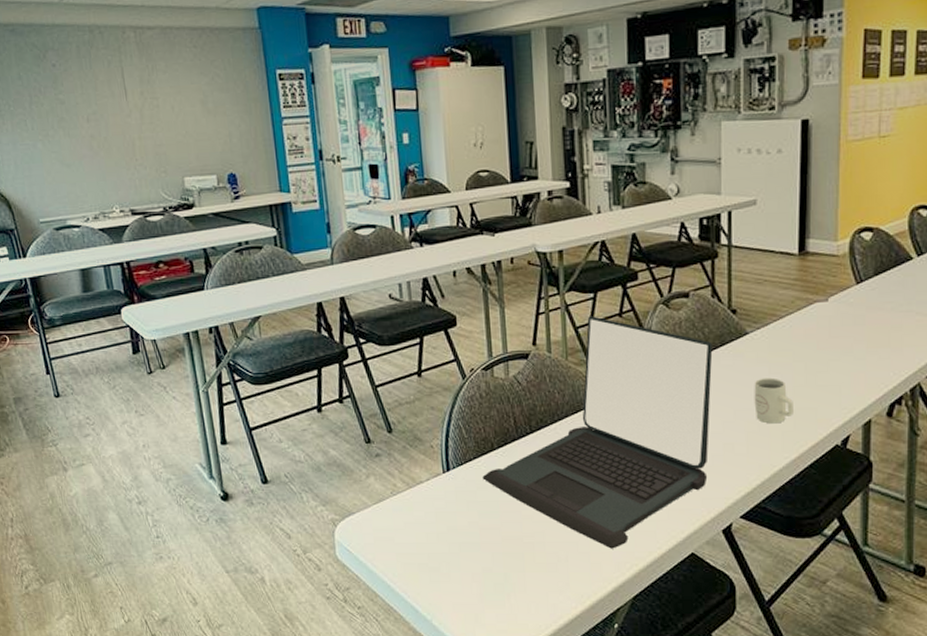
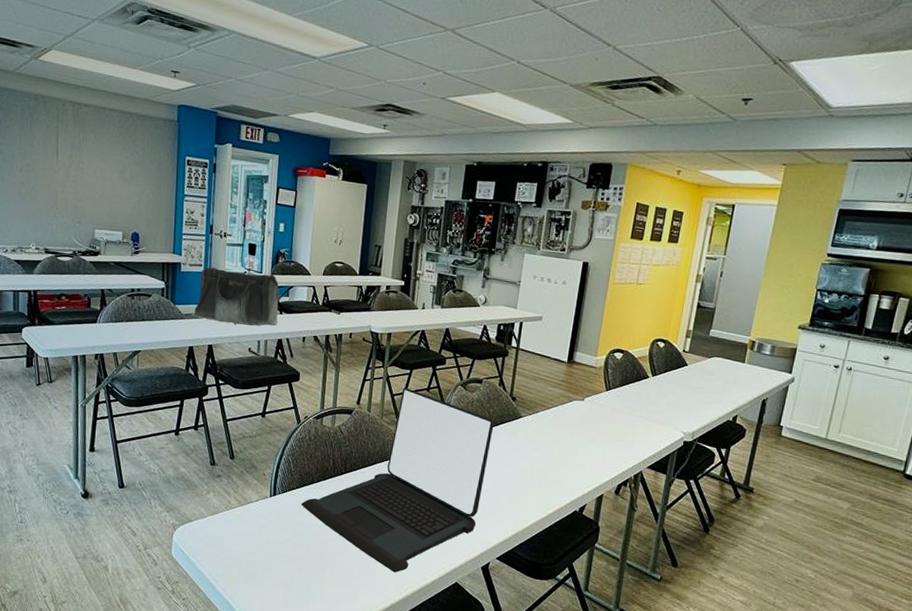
saddlebag: none [313,199,420,268] -> present [191,267,279,326]
mug: present [754,377,793,424] -> none [519,452,548,489]

